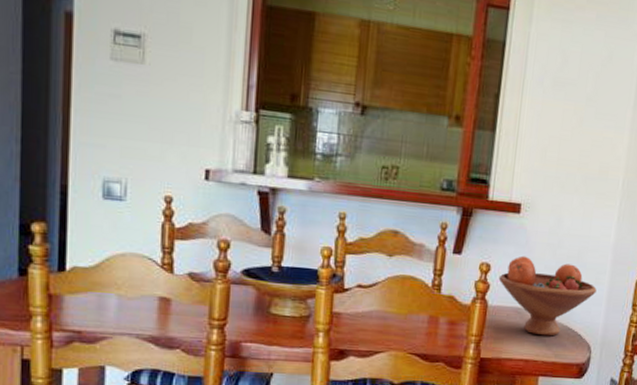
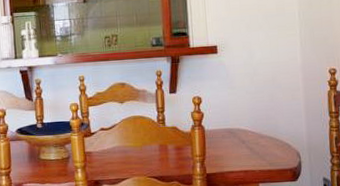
fruit bowl: present [498,255,597,337] -> none [209,86,295,149]

